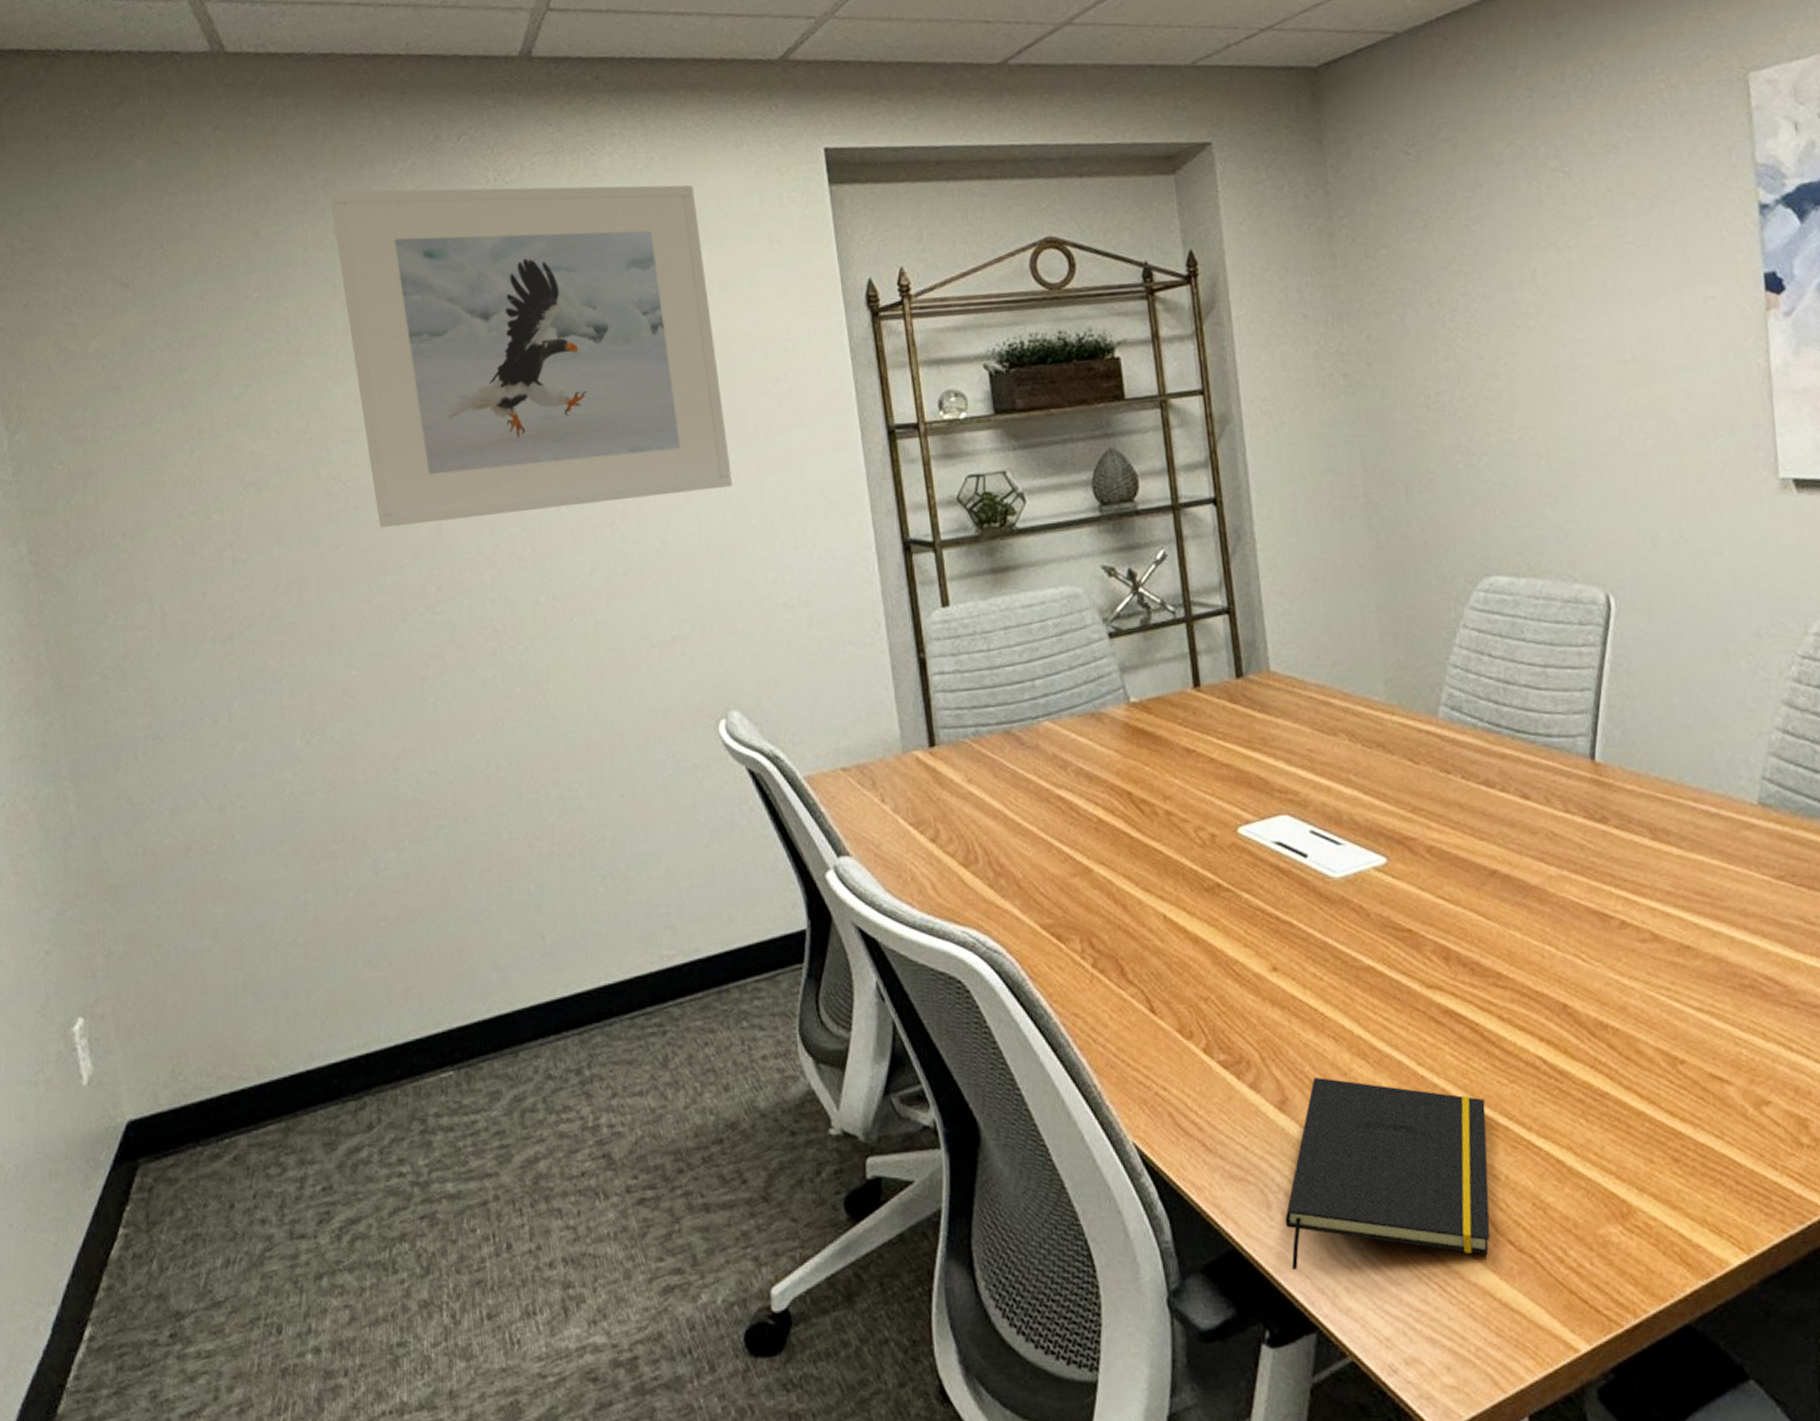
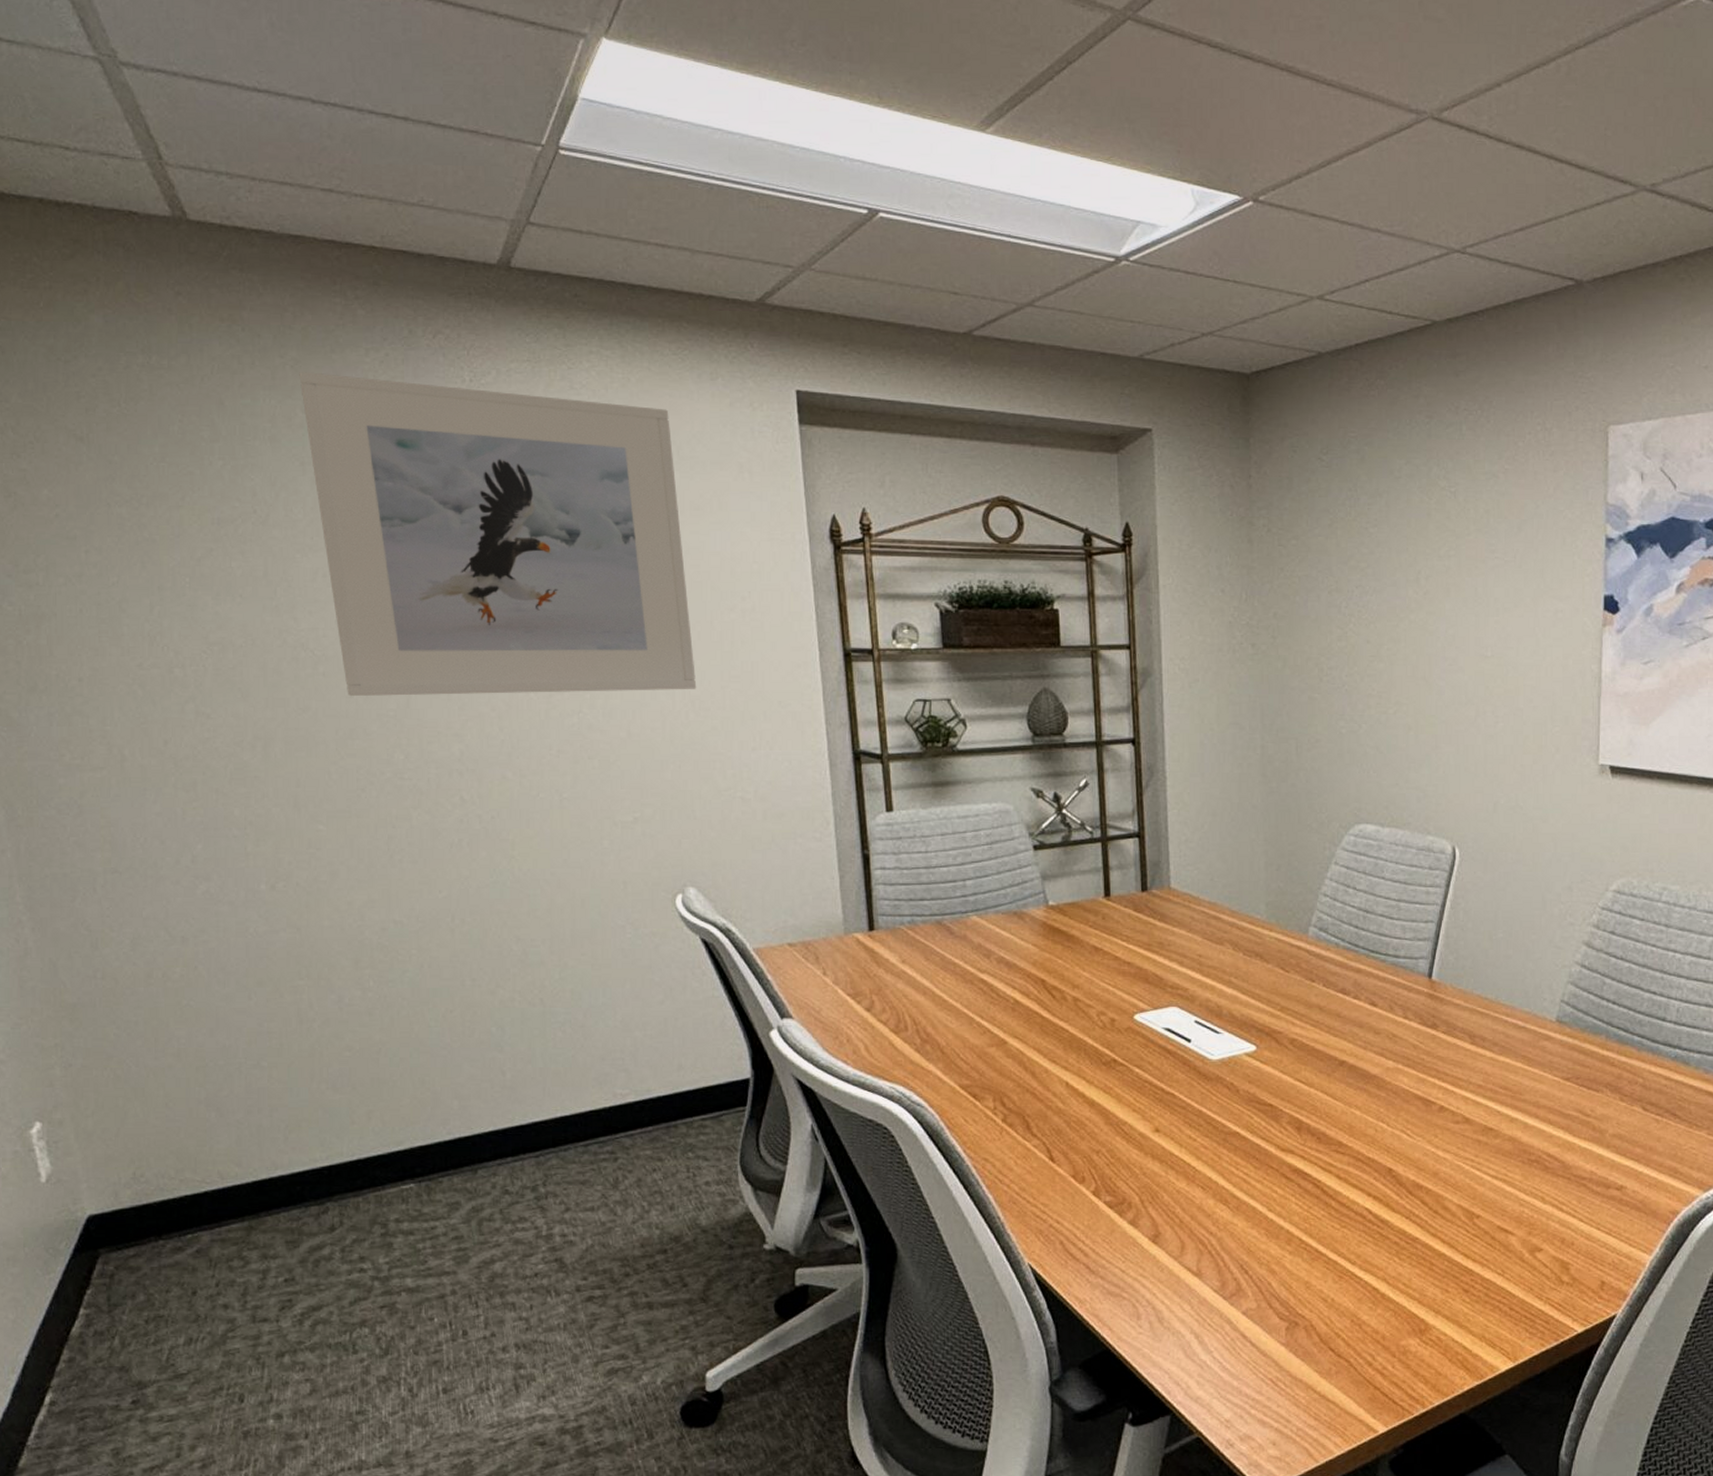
notepad: present [1285,1077,1490,1270] -> none [1151,1218,1320,1366]

